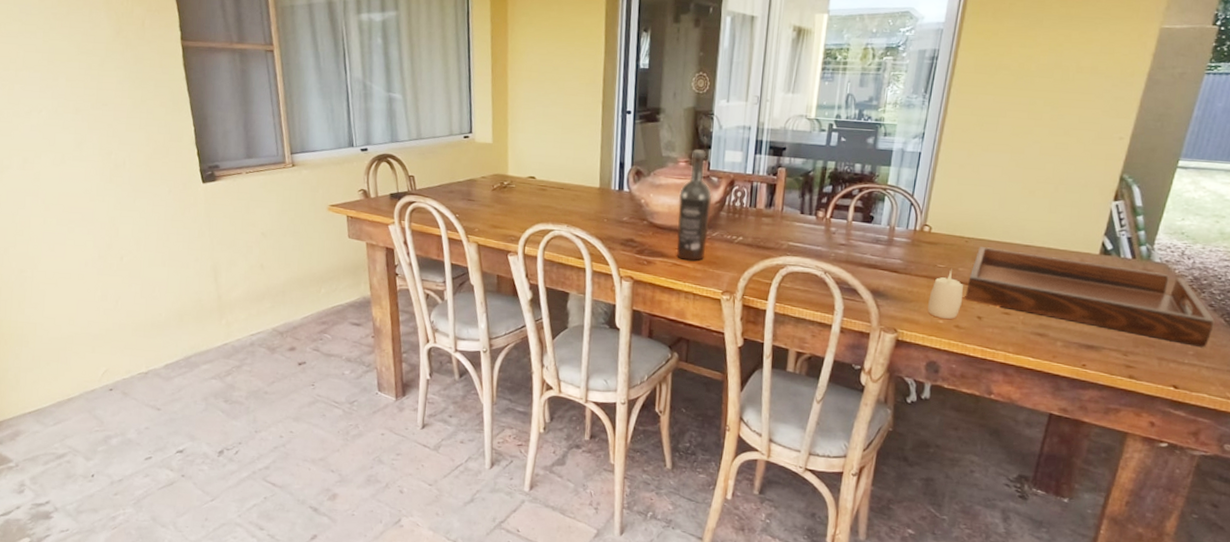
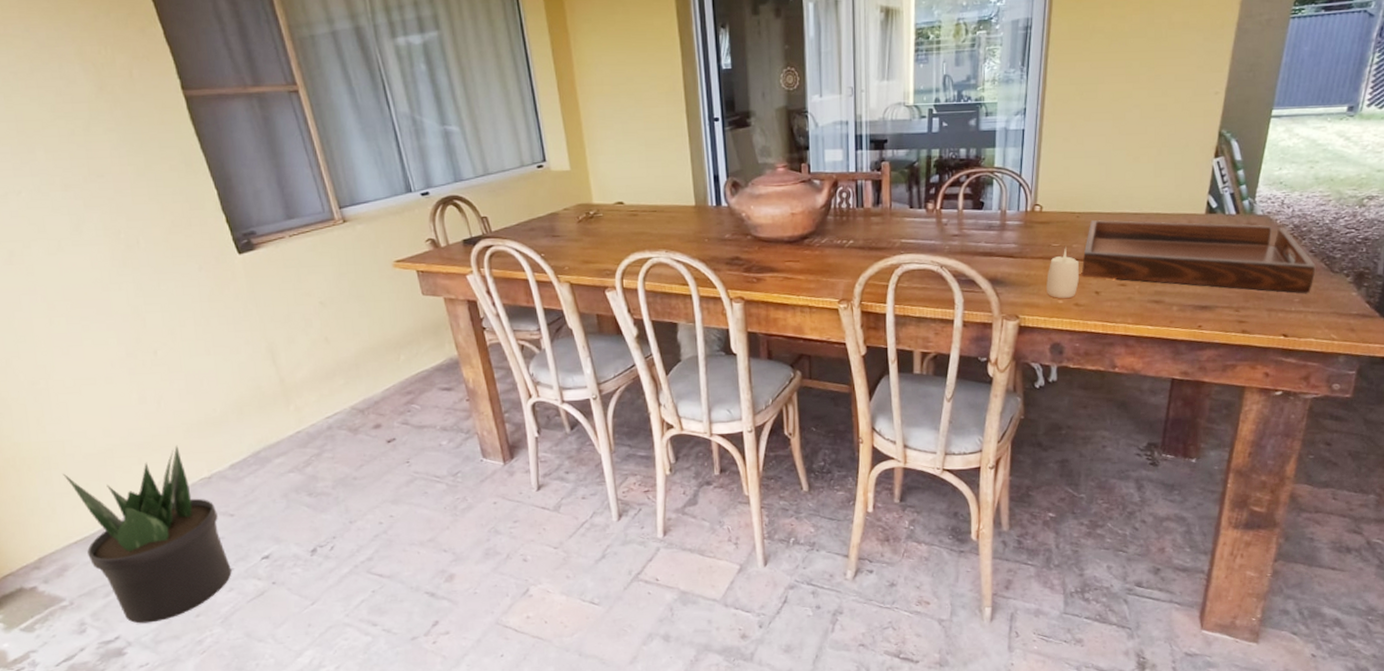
planter: none [31,340,150,494] -> present [63,445,232,624]
wine bottle: present [676,149,712,261] -> none [781,152,817,273]

